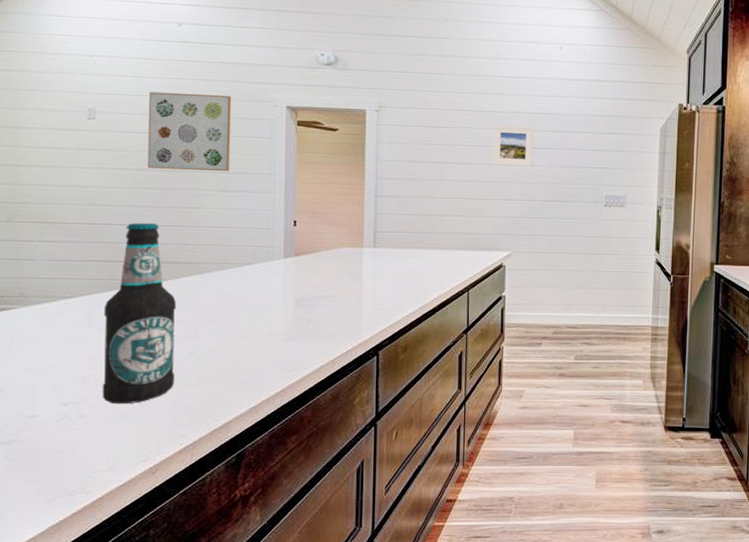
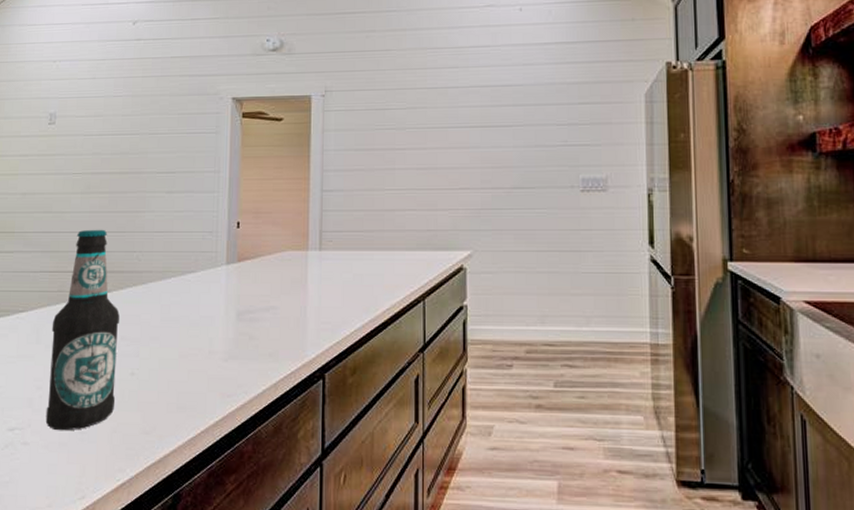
wall art: present [148,91,232,172] -> none [99,90,180,172]
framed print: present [493,125,534,166] -> none [448,102,494,149]

